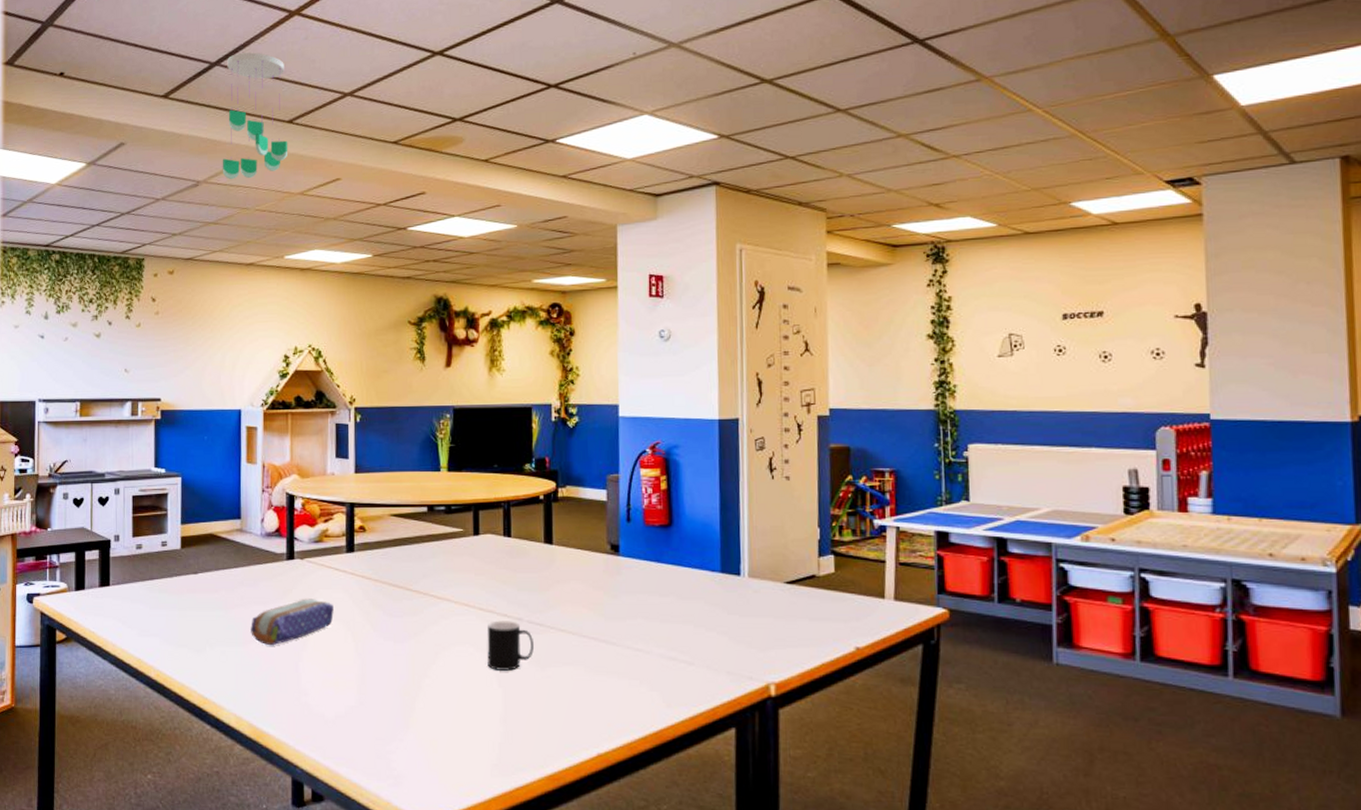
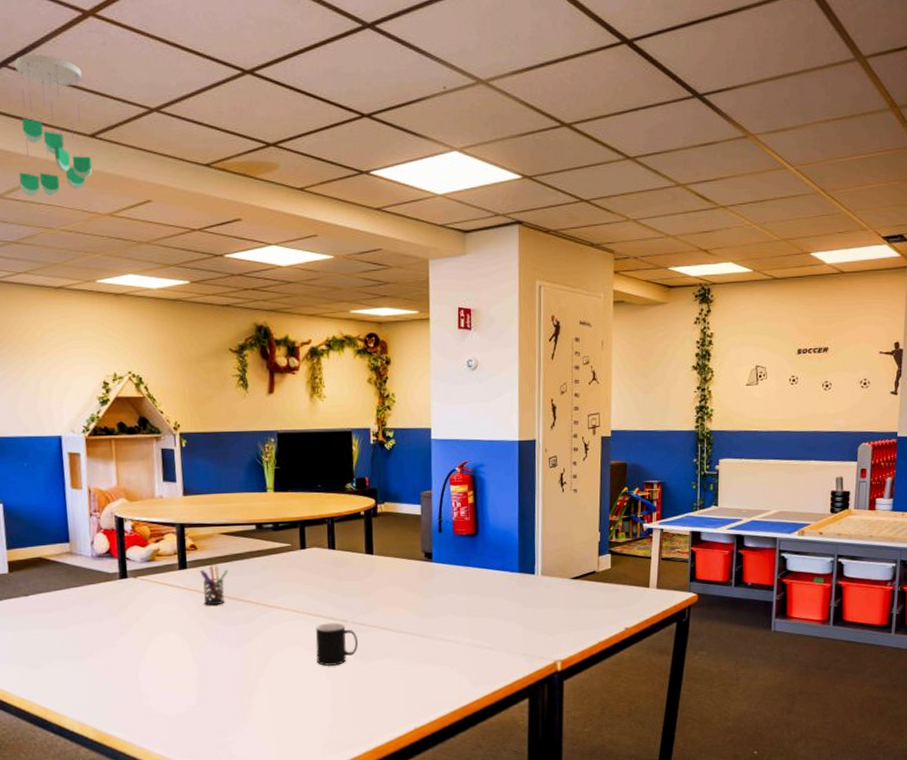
pencil case: present [251,599,334,646] -> none [87,613,170,658]
pen holder: none [367,549,397,594] -> present [200,565,228,606]

